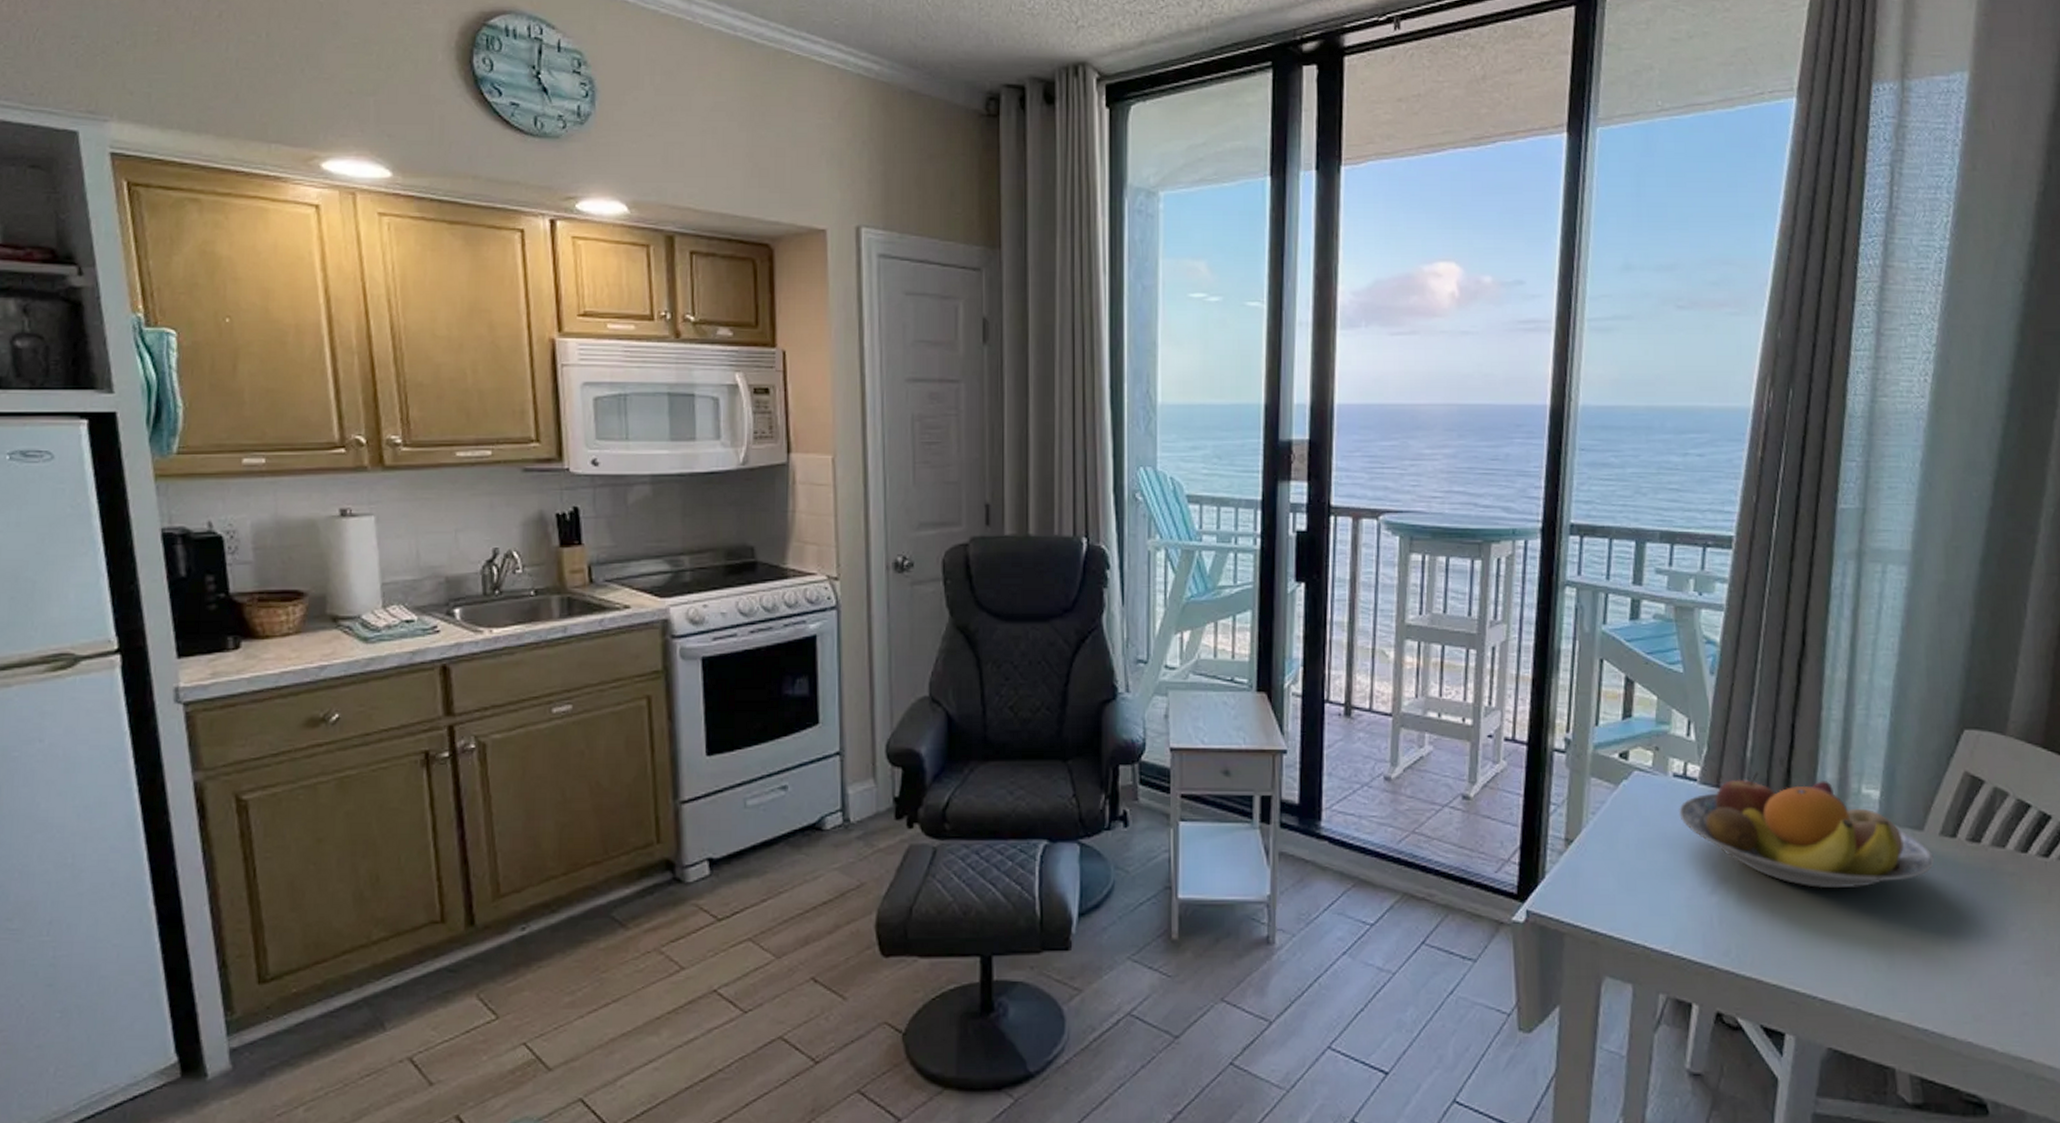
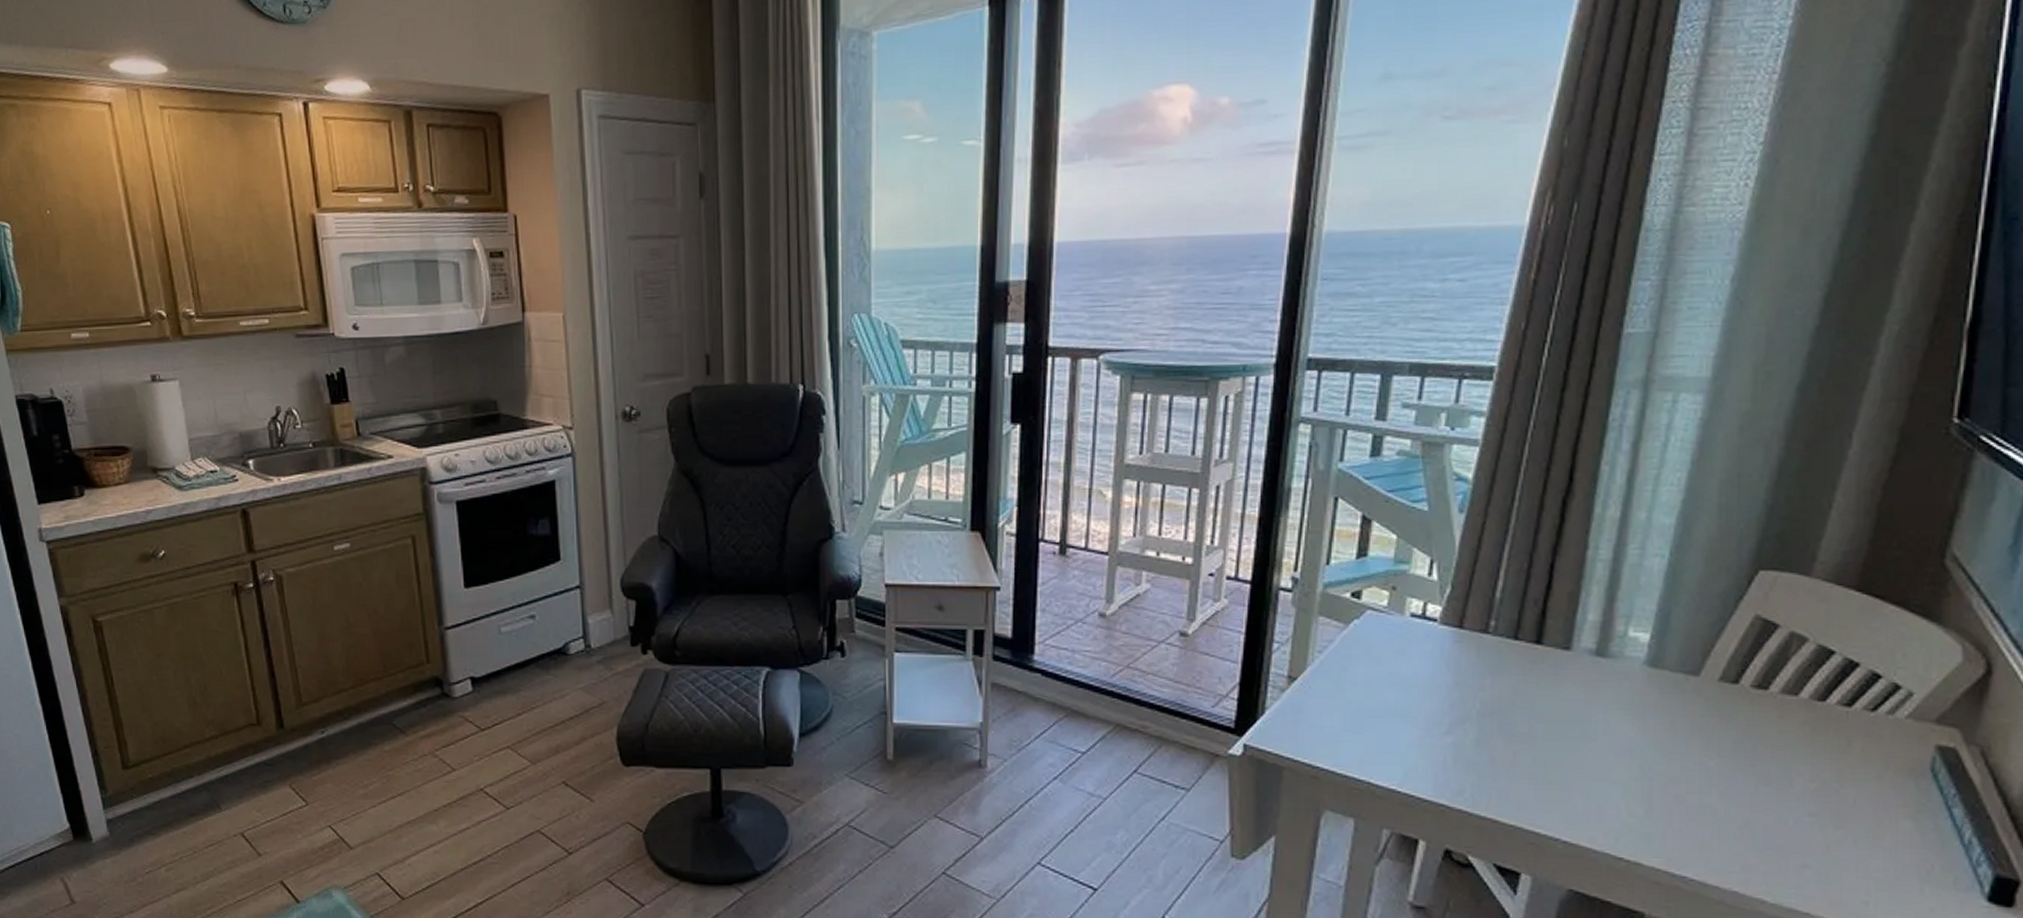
fruit bowl: present [1679,772,1934,889] -> none [1415,613,1709,733]

